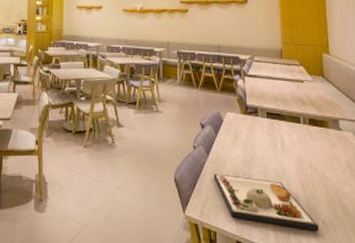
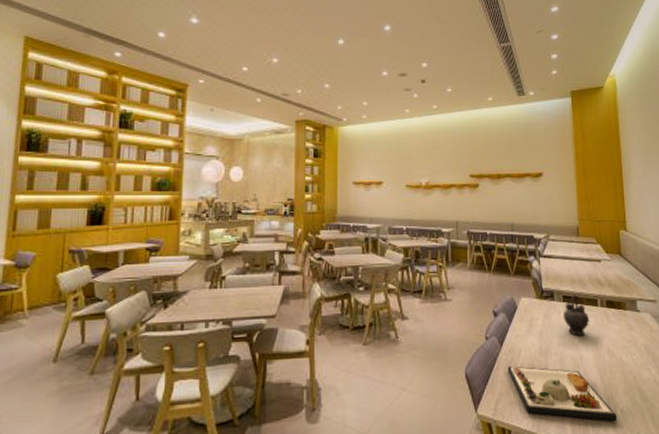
teapot: none [267,111,293,149] -> present [563,294,590,336]

